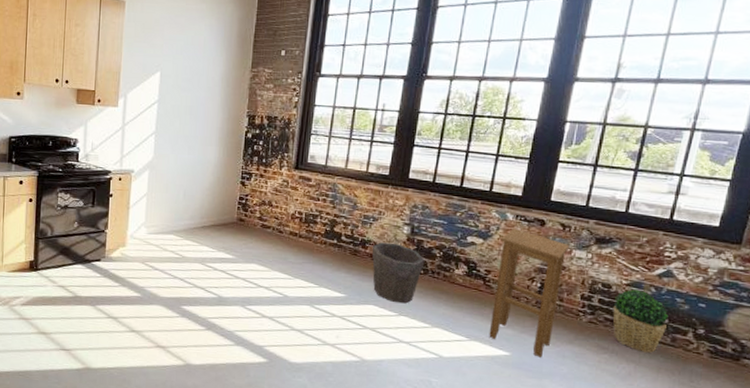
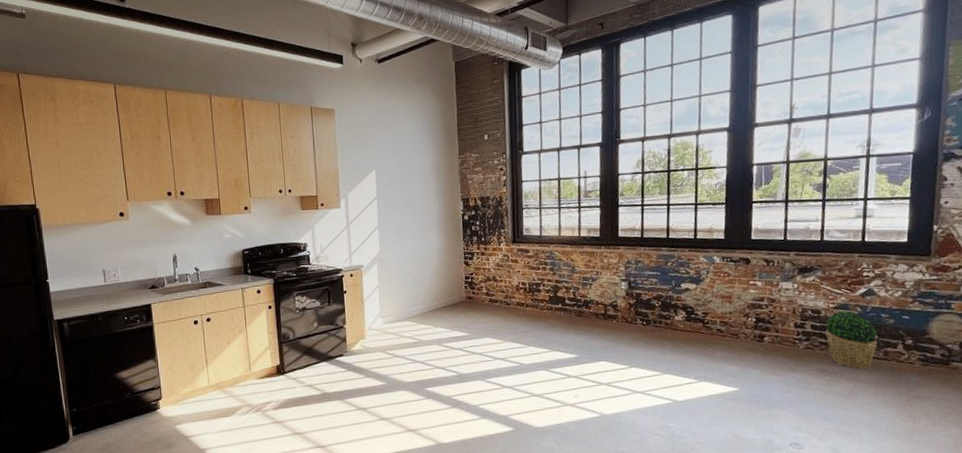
waste bin: present [372,242,425,304] -> none [595,299,646,356]
stool: present [489,228,570,357] -> none [712,269,776,389]

